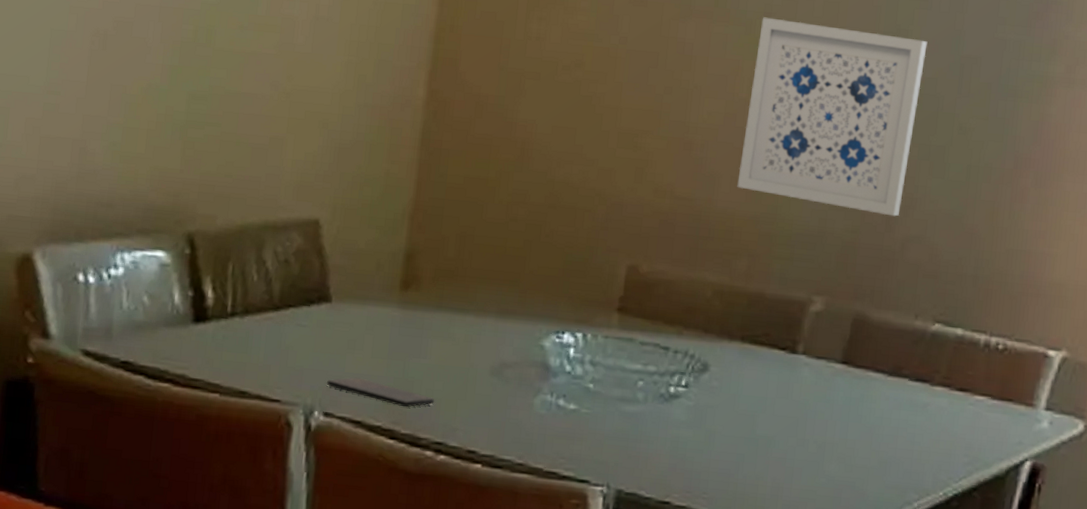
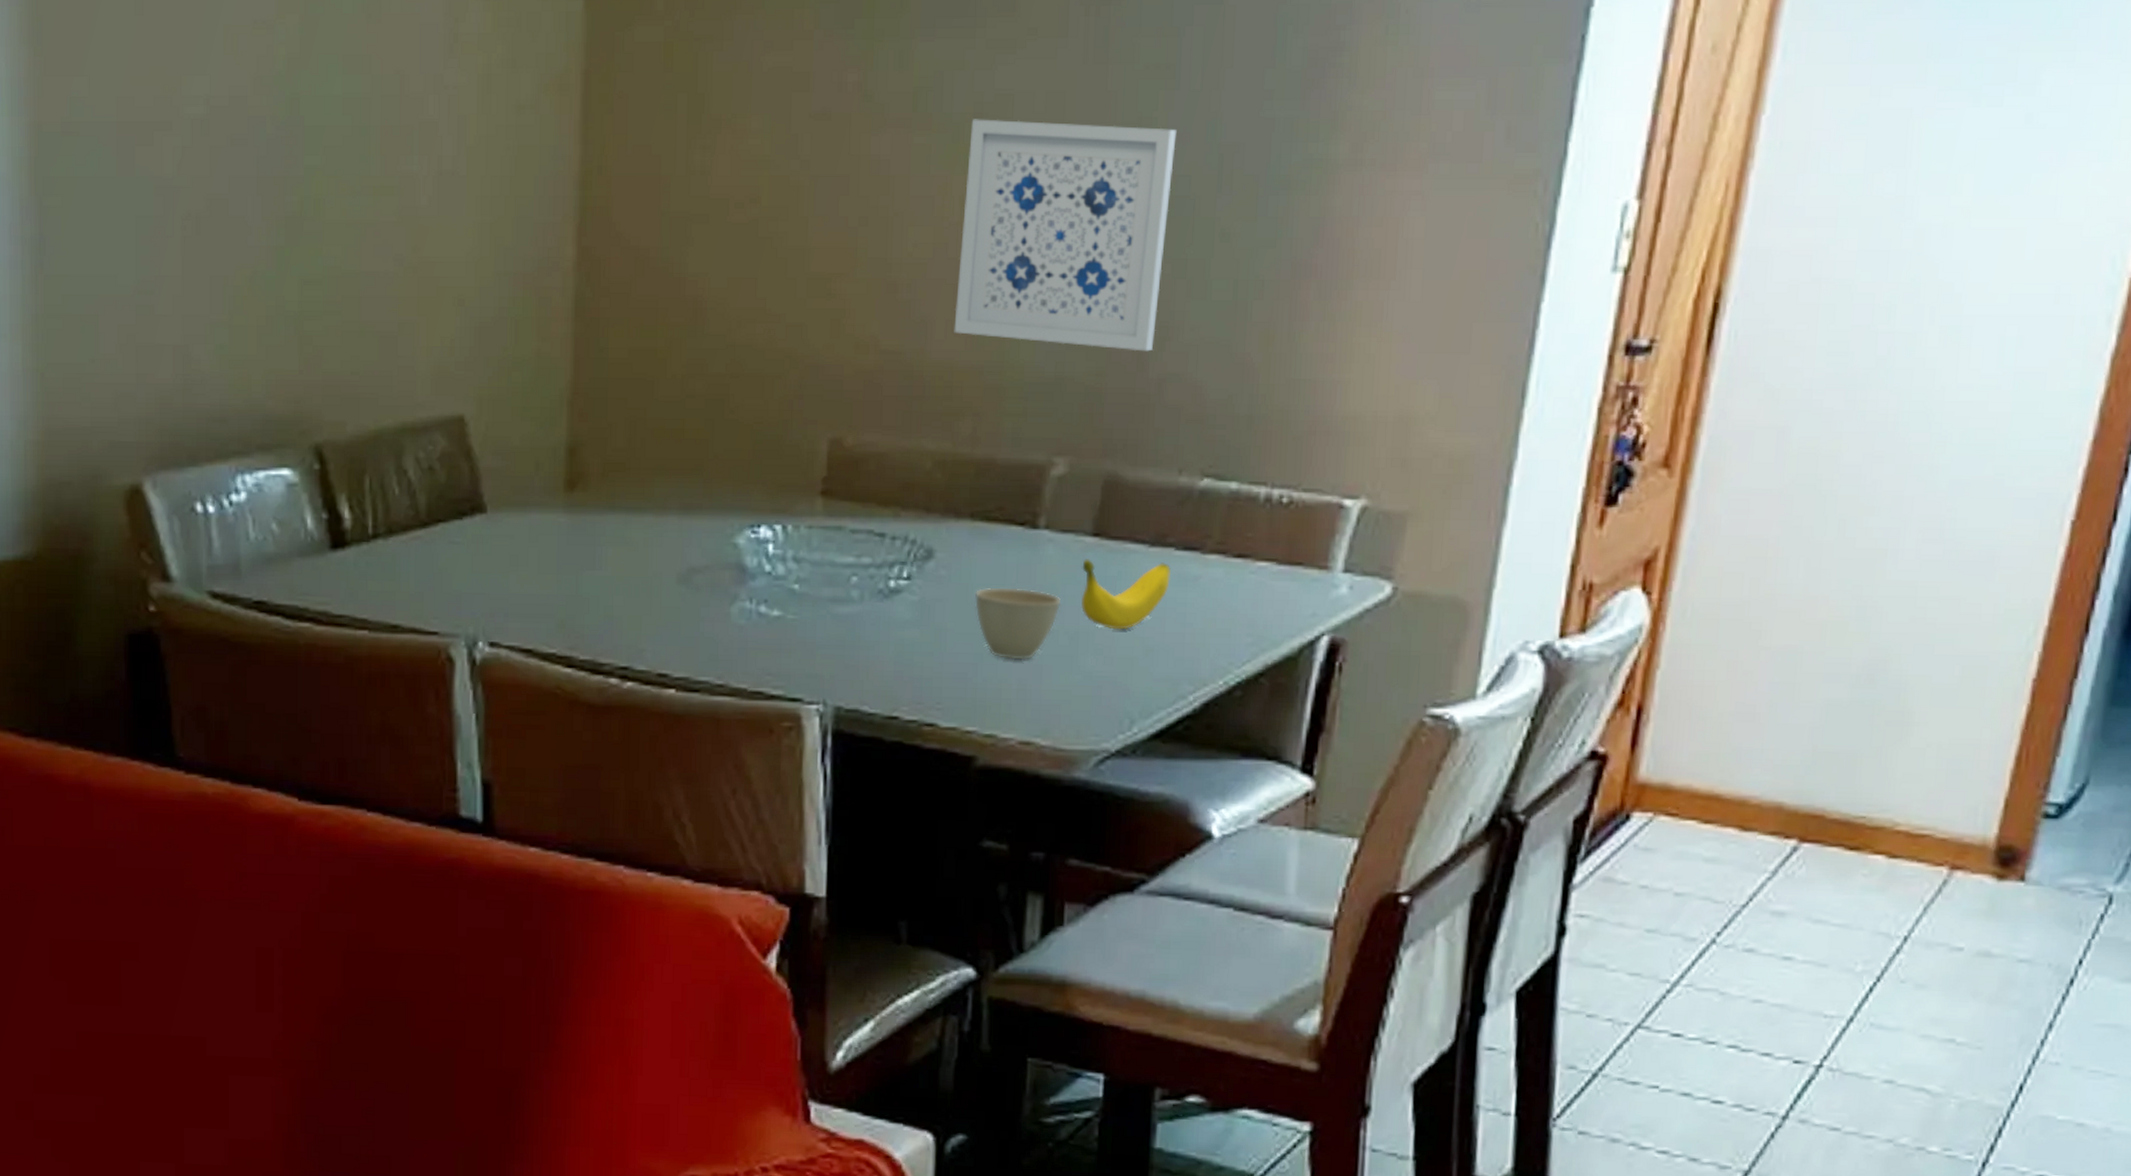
smartphone: present [327,377,435,408] -> none [490,598,616,629]
cup: none [740,399,813,463] -> present [974,587,1062,660]
banana: none [829,382,905,444] -> present [1081,559,1172,630]

